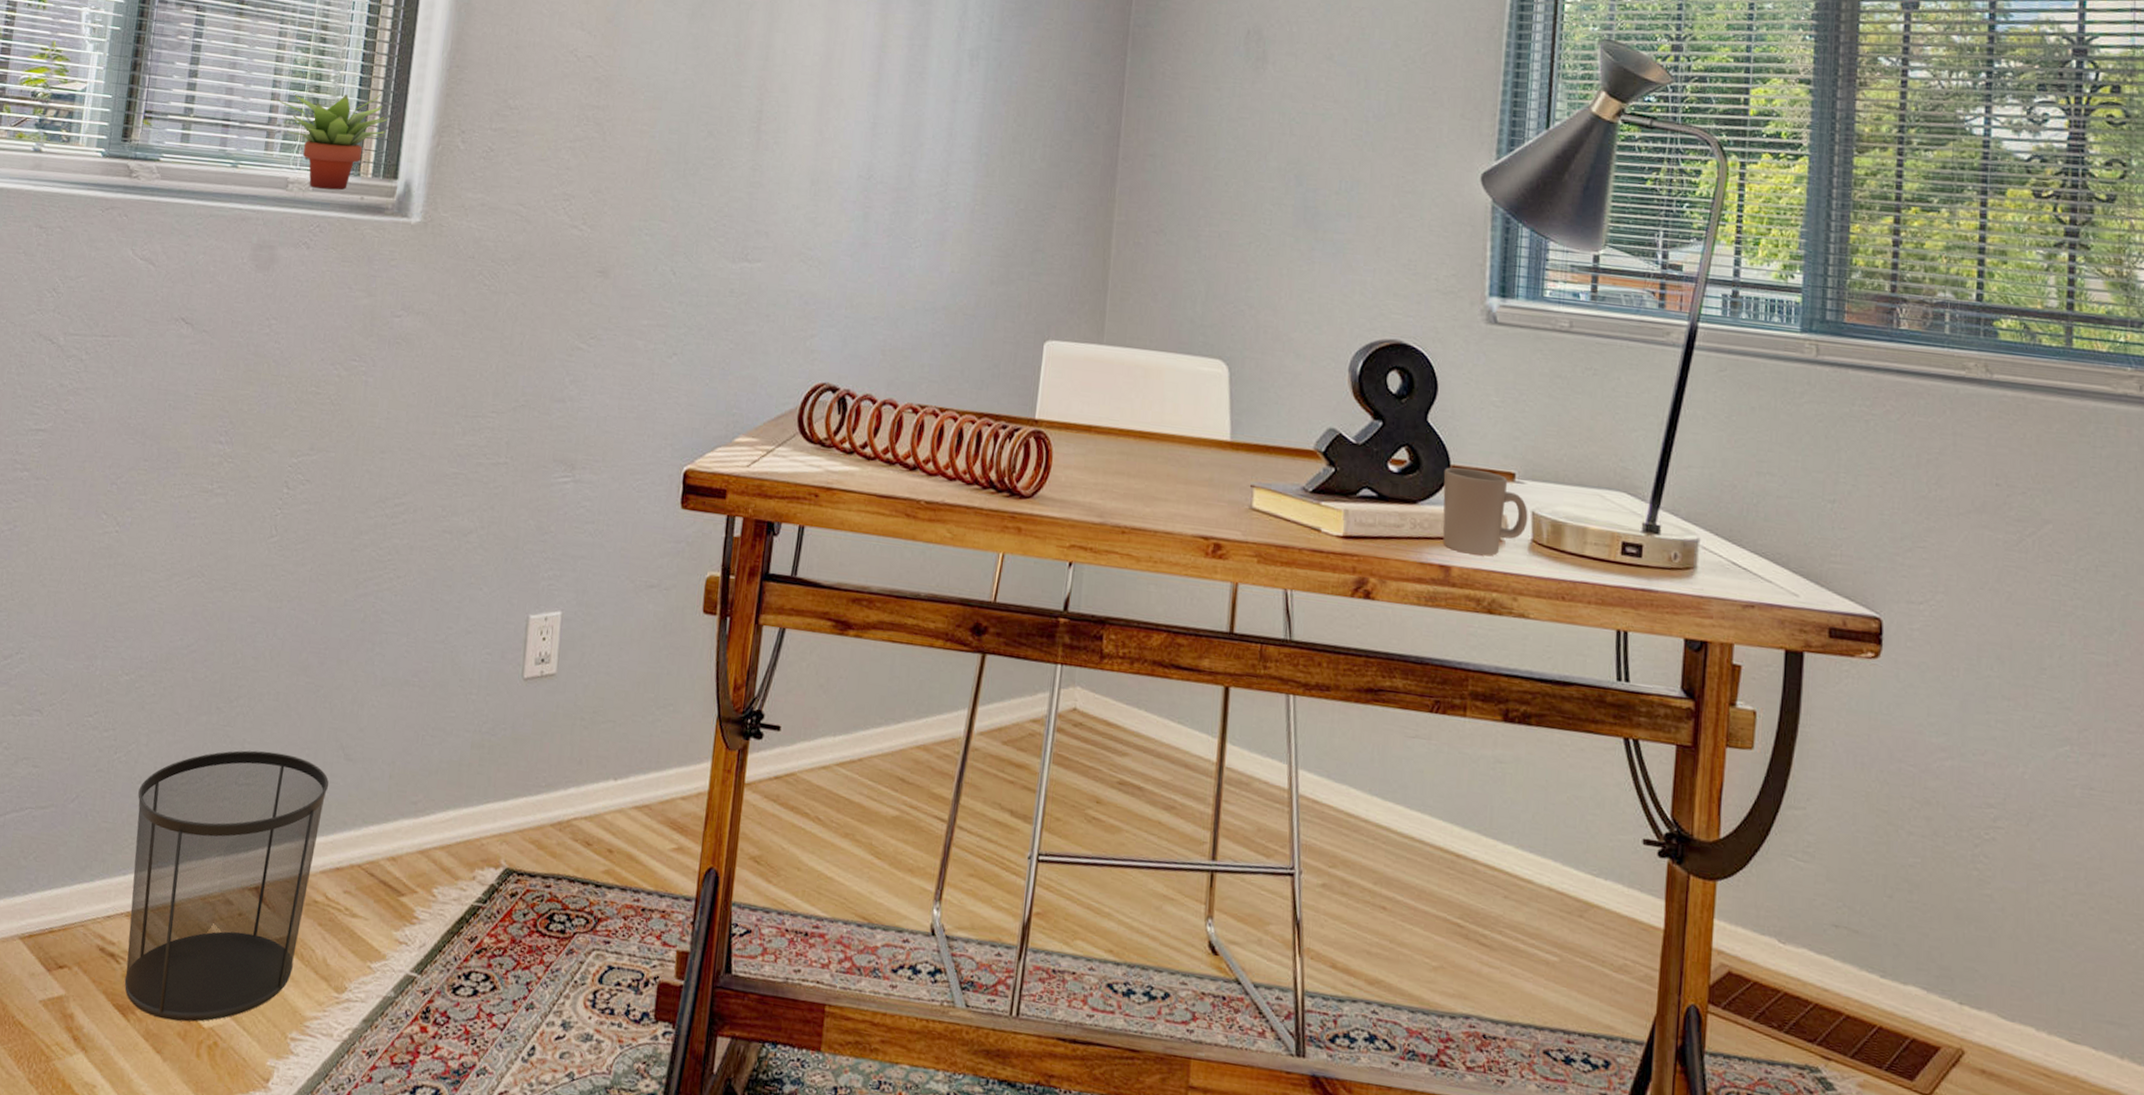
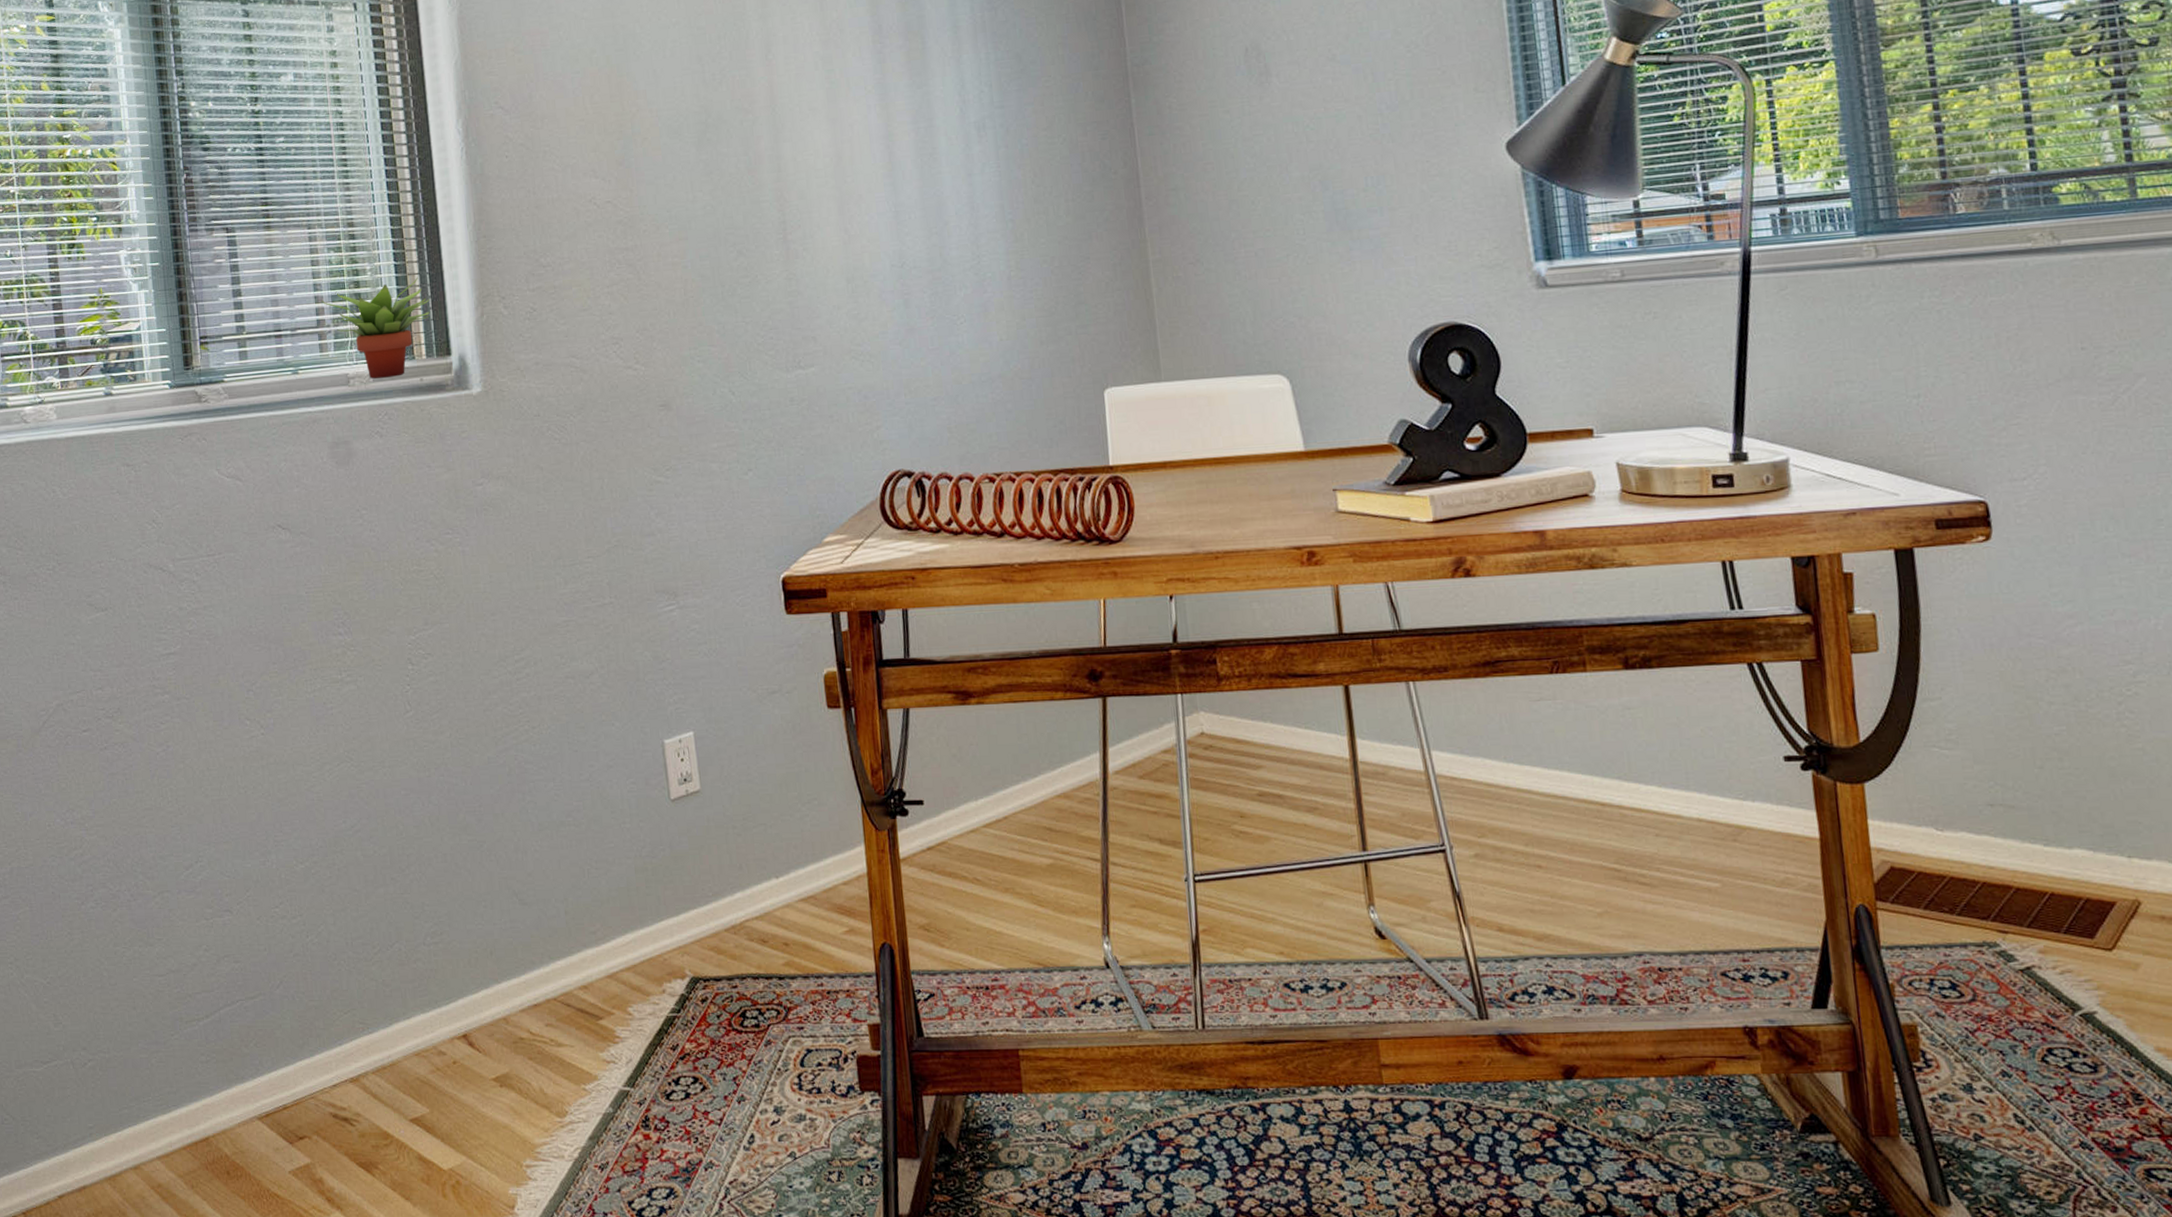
waste bin: present [124,750,329,1022] -> none [336,909,514,1169]
mug: present [1443,467,1528,556] -> none [1521,432,1614,516]

